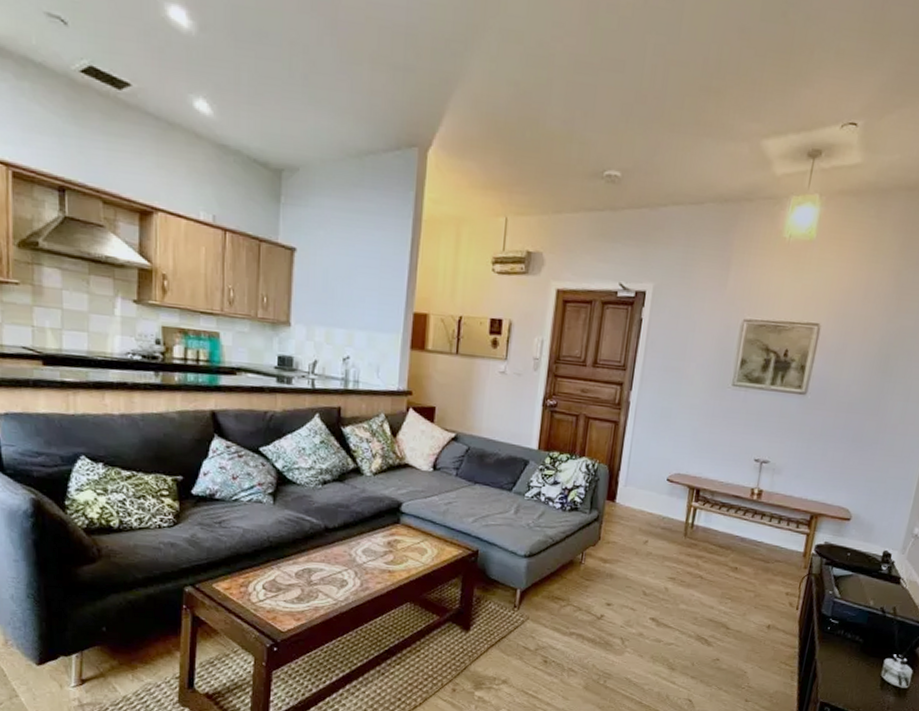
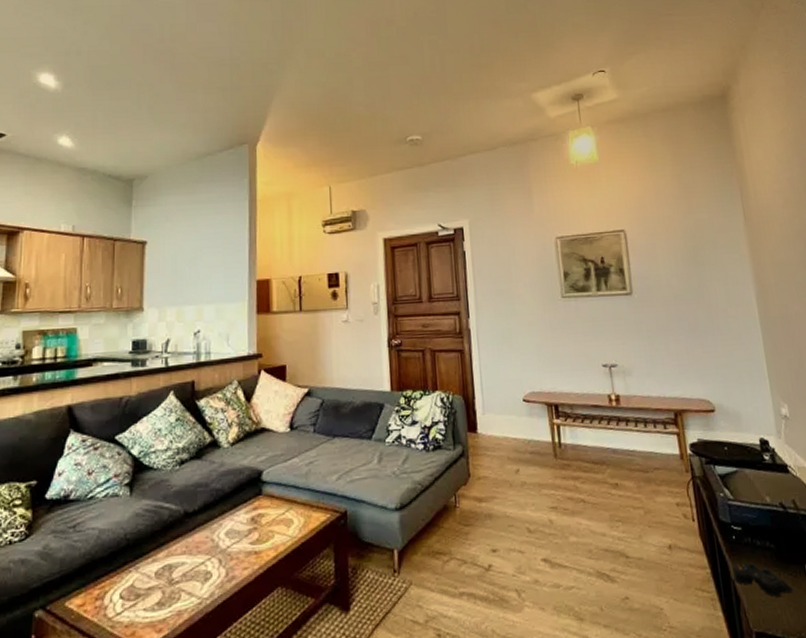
game controller: none [815,648,868,680] -> present [731,562,796,598]

